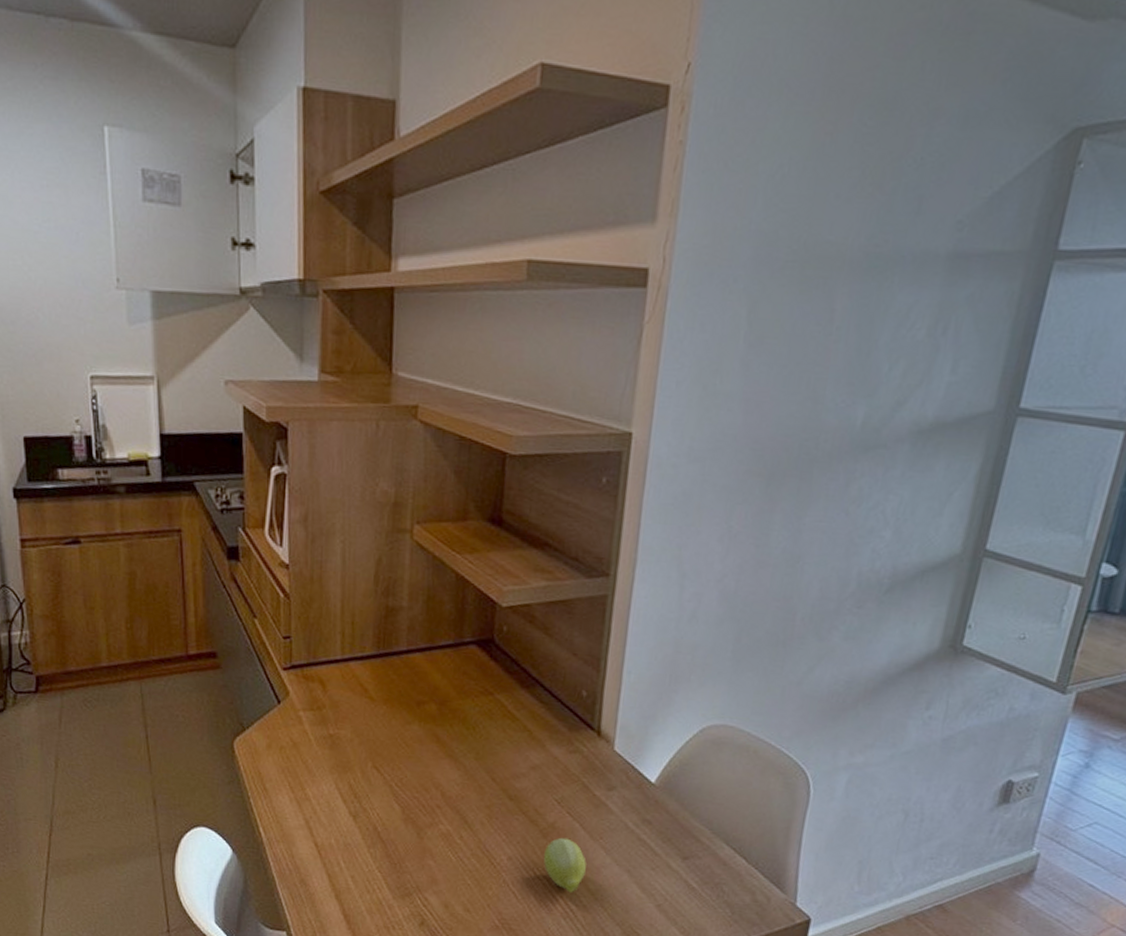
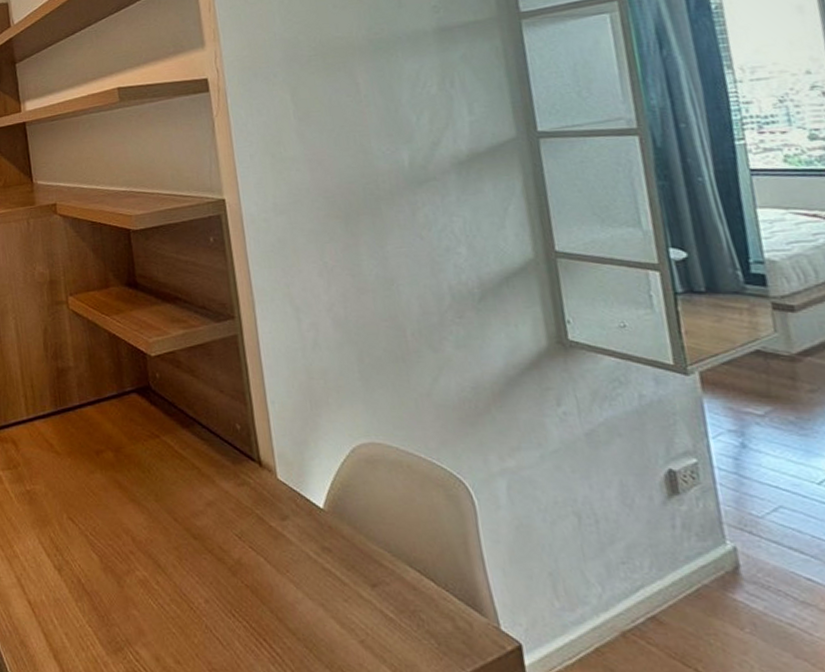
fruit: present [543,837,587,893] -> none [237,574,282,635]

